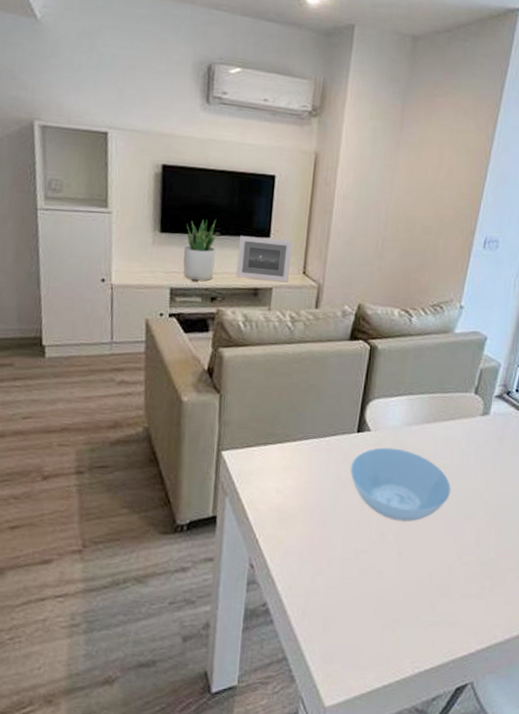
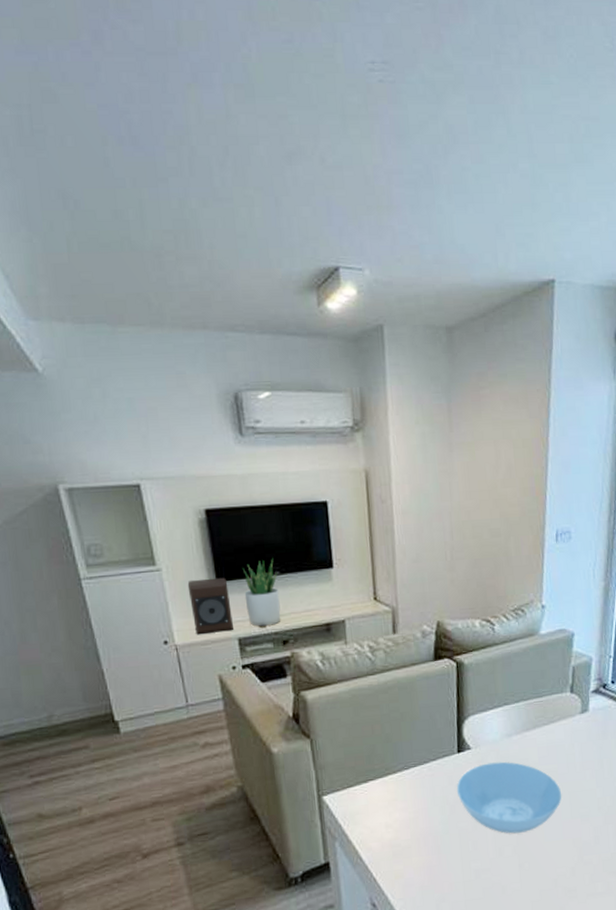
speaker: none [132,227,170,280] -> present [187,577,233,635]
picture frame: present [236,236,293,283] -> none [301,567,360,615]

